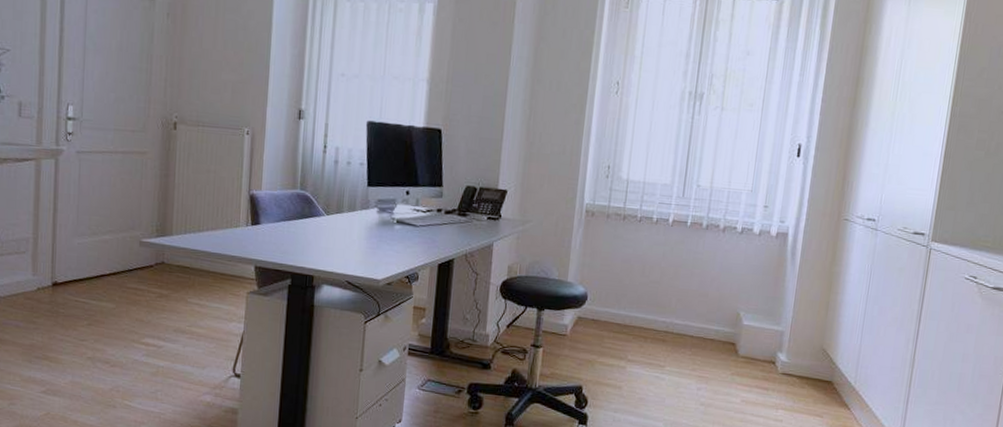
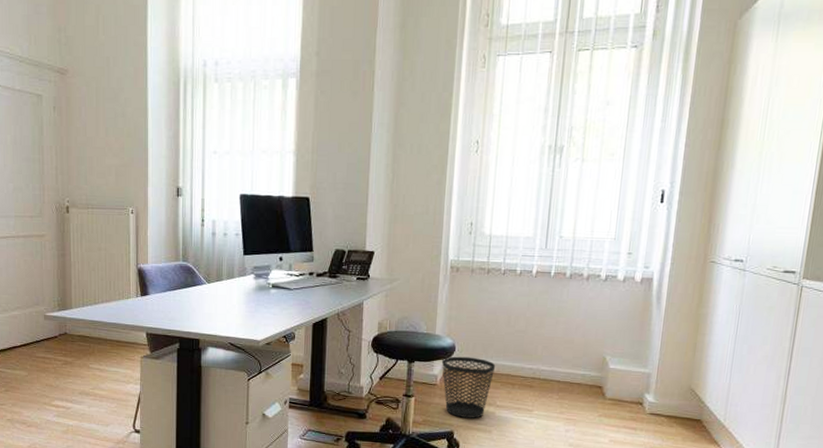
wastebasket: none [572,305,629,373] -> present [441,356,496,418]

